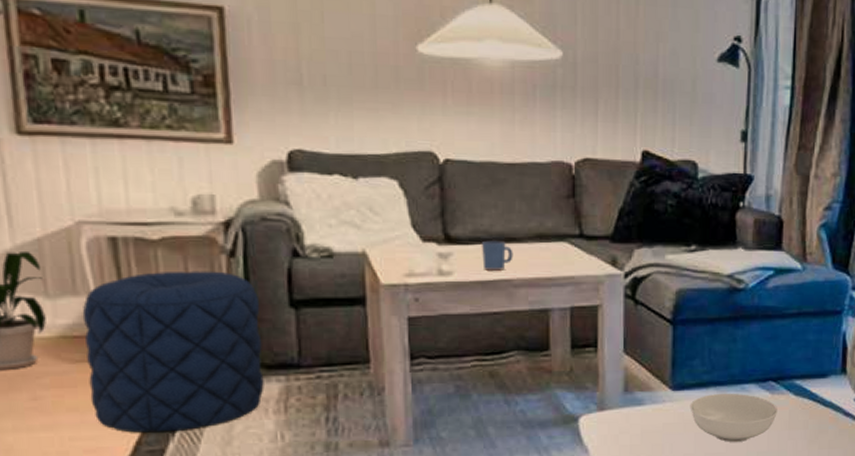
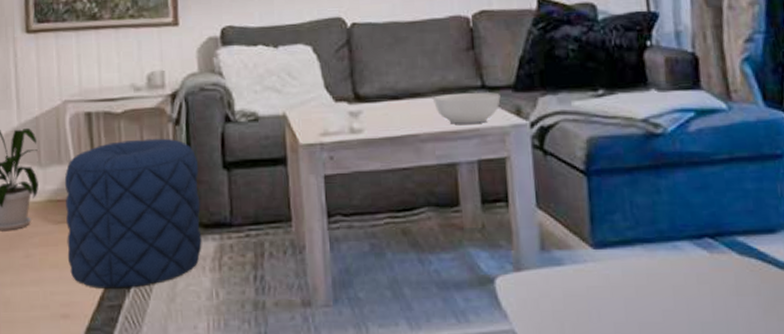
mug: present [482,240,513,271] -> none [389,96,419,127]
bowl: none [528,240,598,271] -> present [432,92,501,124]
bowl: present [689,393,777,442] -> none [615,251,720,309]

